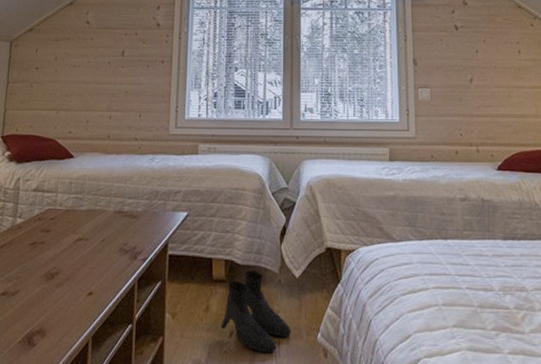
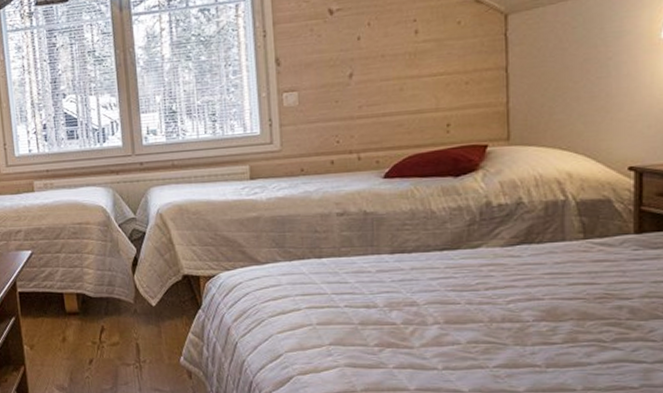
boots: present [220,270,292,354] -> none [79,302,153,377]

